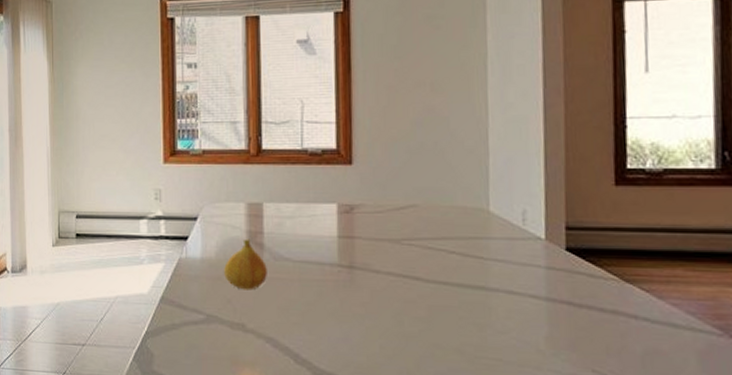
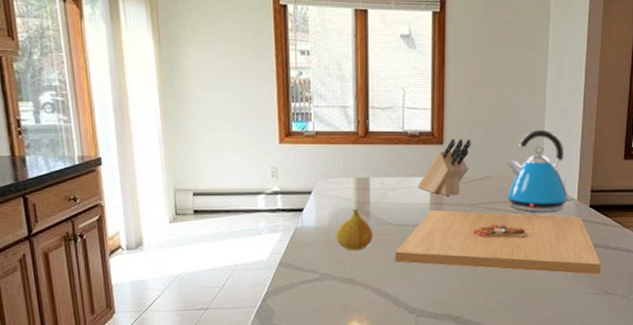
platter: none [295,245,592,349] -> present [395,210,601,275]
knife block: none [322,157,388,228] -> present [418,138,471,196]
kettle: none [439,145,540,254] -> present [506,129,574,212]

